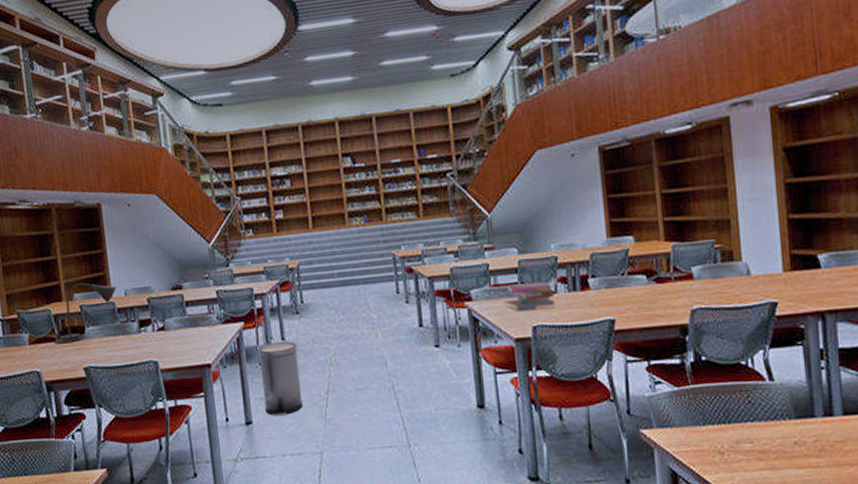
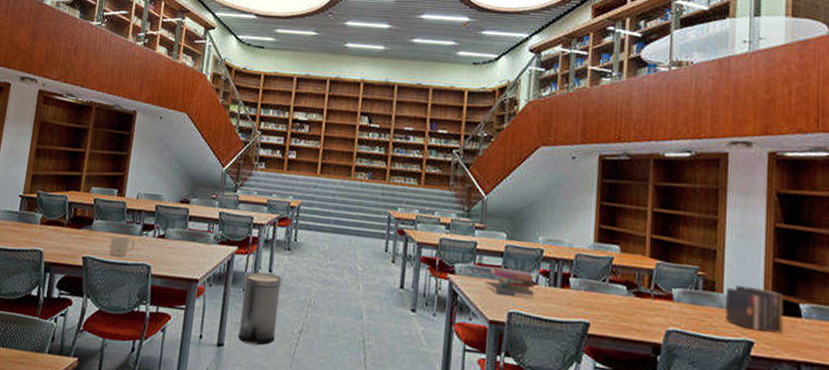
desk lamp: present [53,283,116,344] -> none [62,178,131,231]
mug: none [108,337,136,361] -> present [109,236,135,257]
books: none [744,248,804,291] -> present [725,286,784,334]

